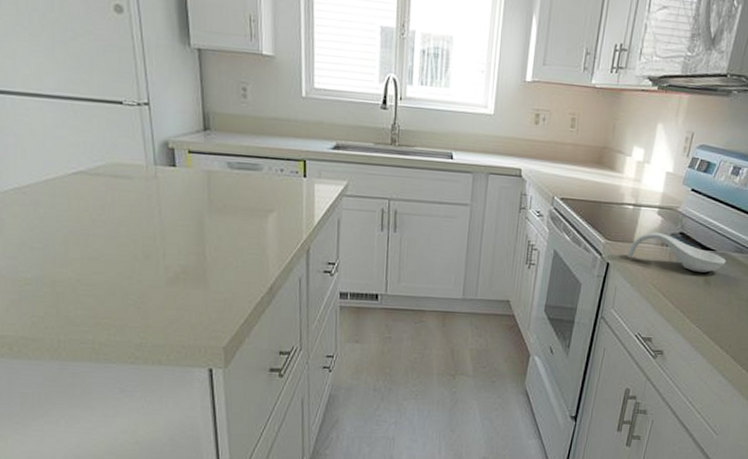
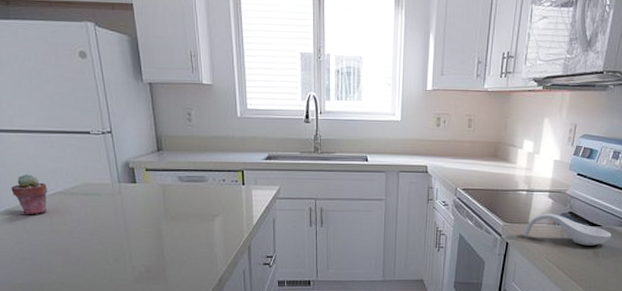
potted succulent: none [22,146,68,197] -> present [11,173,48,216]

